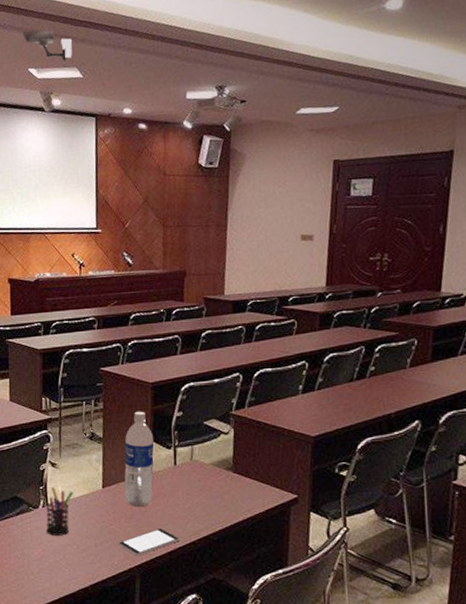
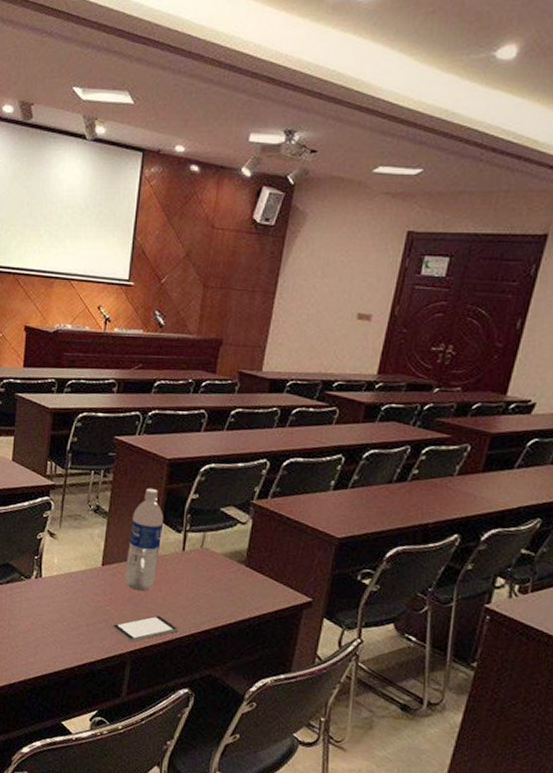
security camera: present [22,30,72,63] -> none [70,41,126,84]
pen holder: present [45,486,74,536] -> none [37,557,70,611]

